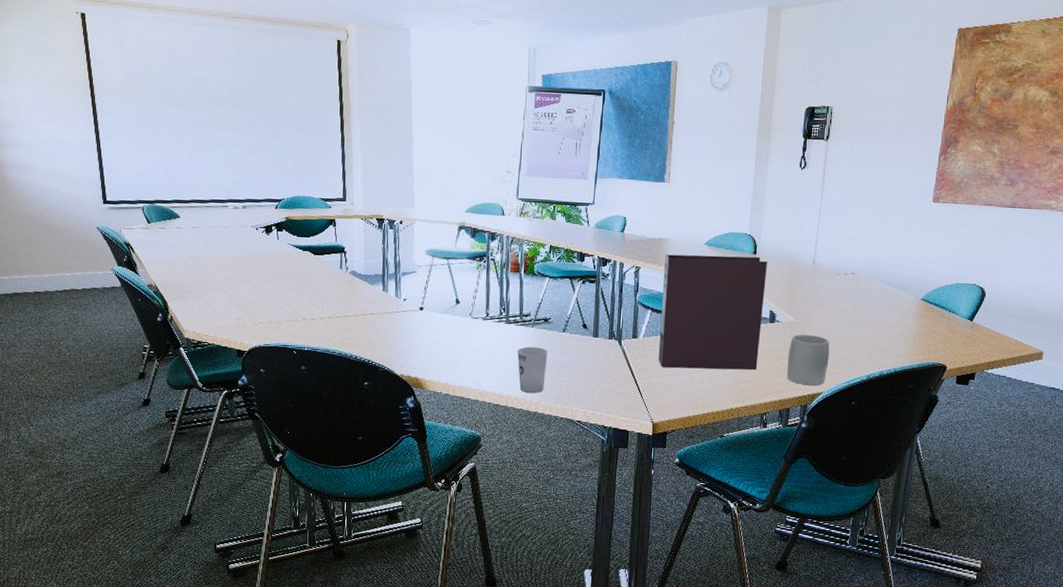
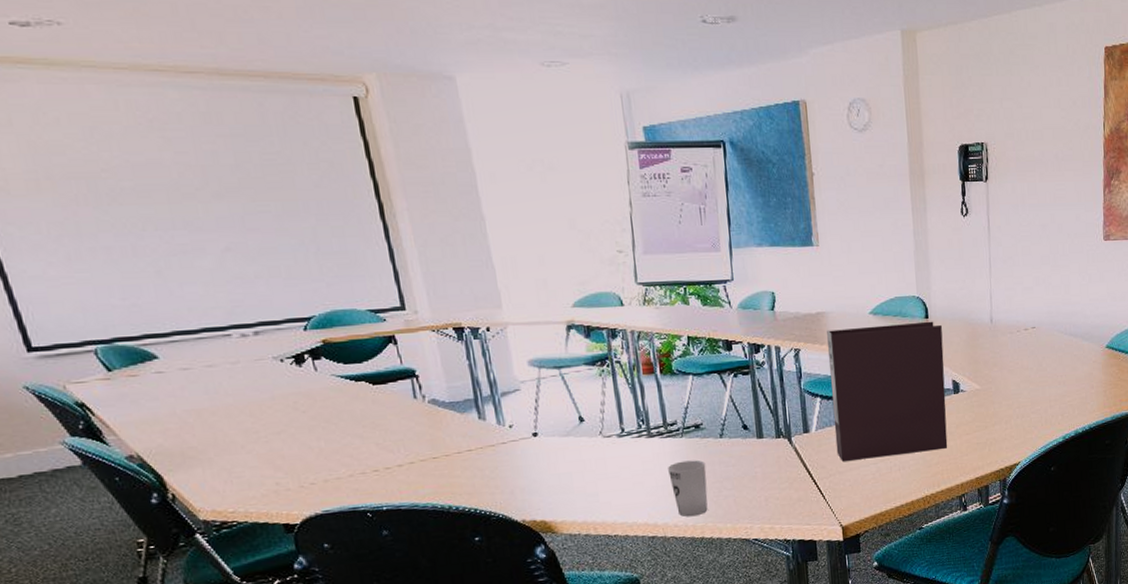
mug: present [787,334,830,386] -> none [978,400,1022,458]

